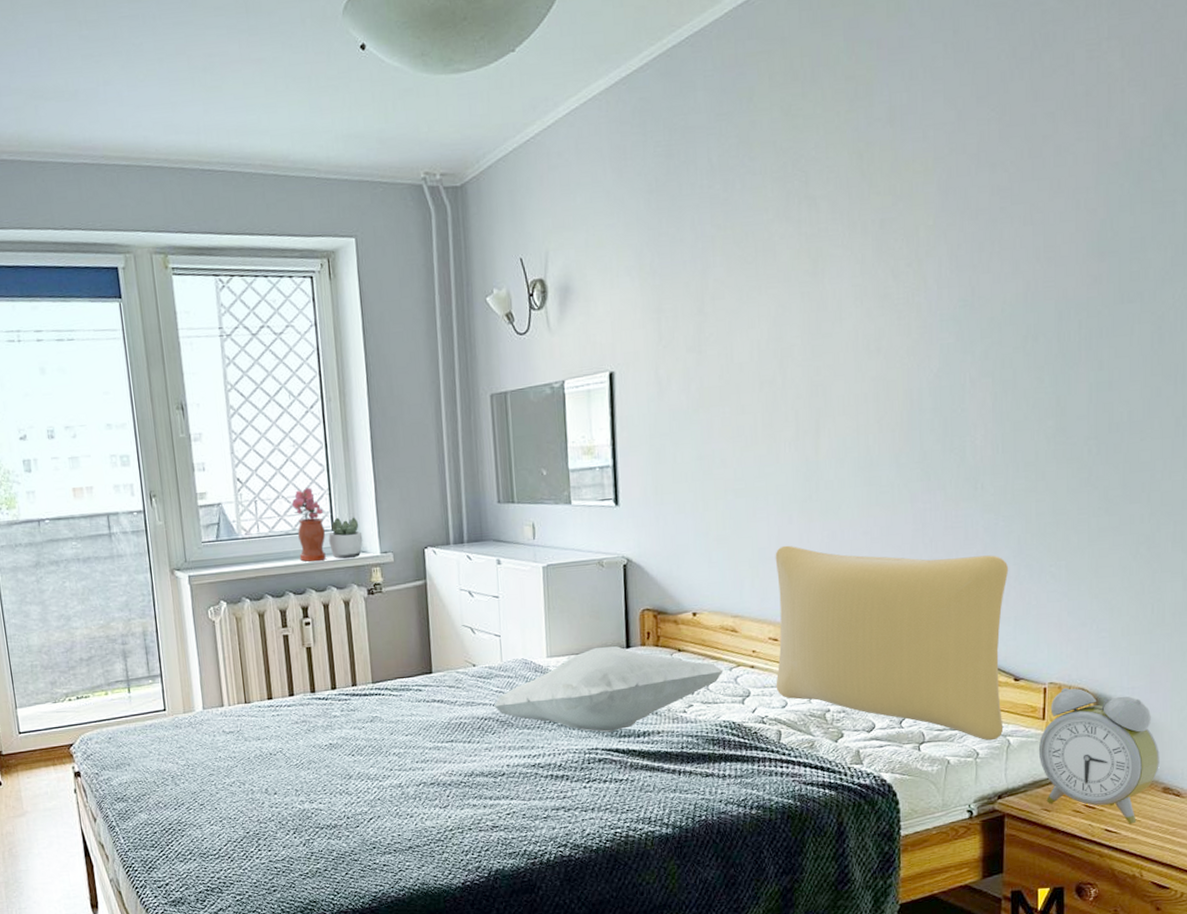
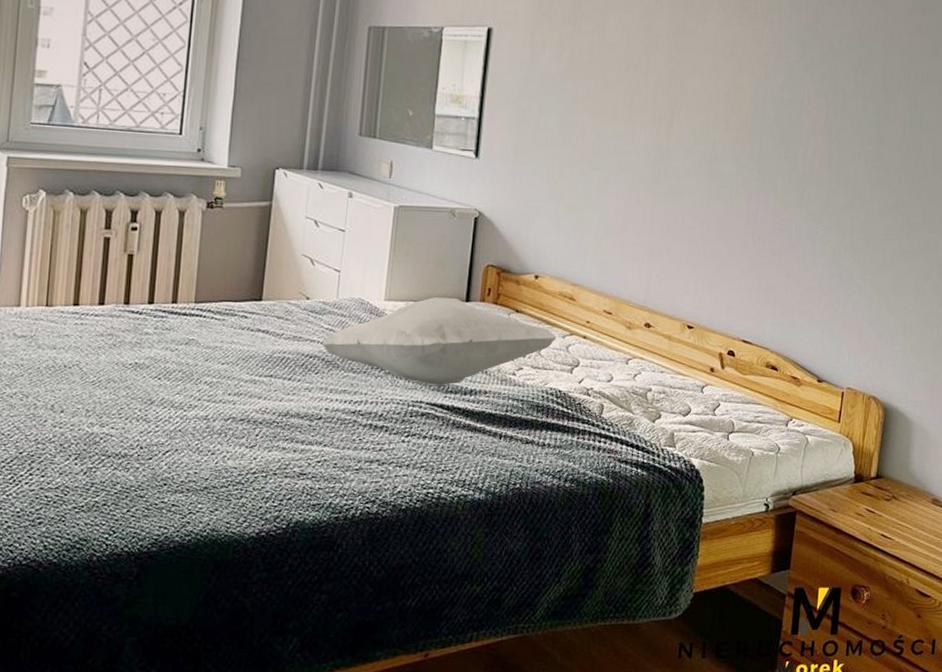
potted flower: present [291,487,326,562] -> none [138,85,174,164]
succulent plant: present [328,517,363,559] -> none [173,121,212,168]
cushion: present [775,545,1009,741] -> none [604,222,823,438]
alarm clock: present [1038,687,1160,824] -> none [831,394,933,532]

